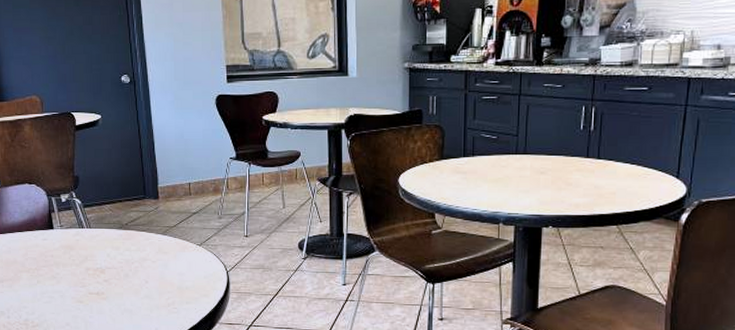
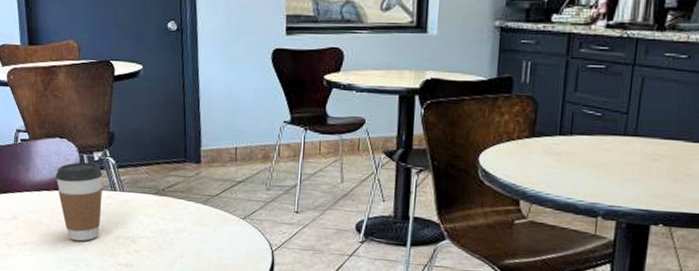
coffee cup: none [27,204,71,276] -> present [55,162,103,242]

